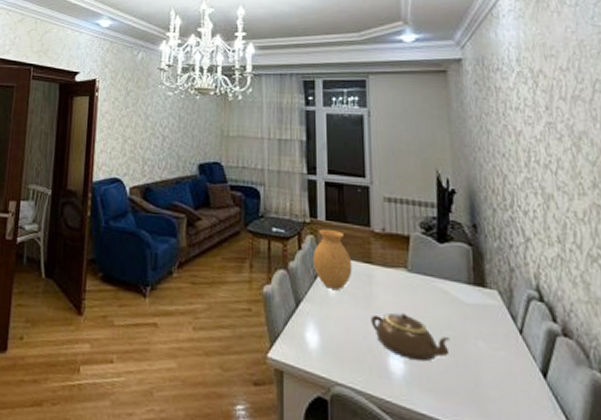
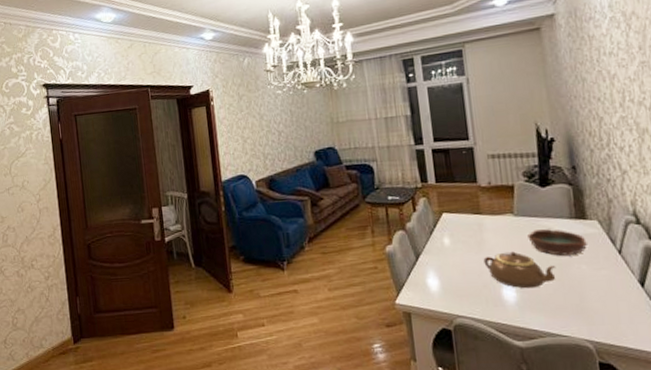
vase: present [312,228,353,290] -> none [427,190,464,240]
bowl: none [421,291,486,328] -> present [527,229,587,256]

